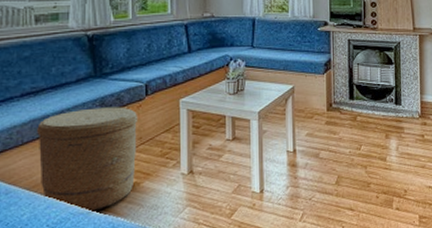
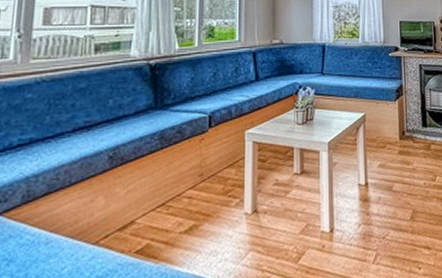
basket: present [37,107,139,213] -> none [87,140,200,264]

